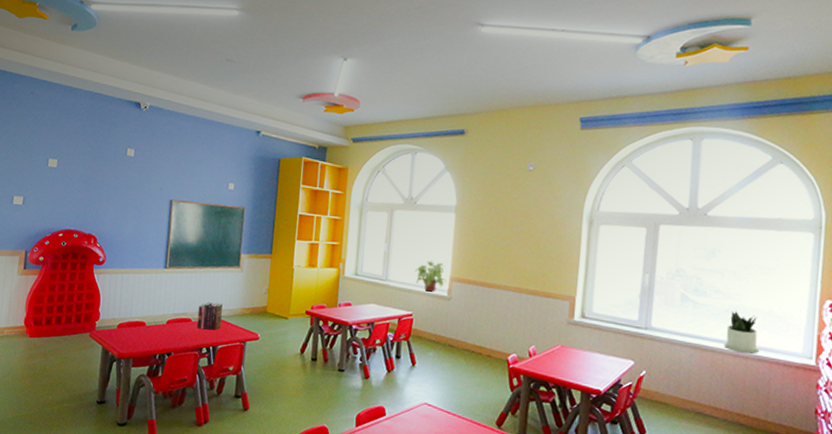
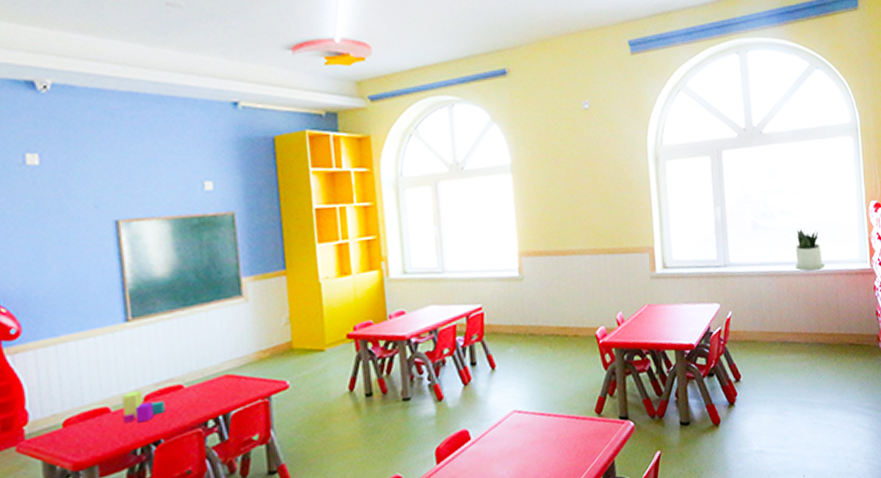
toy blocks: none [152,315,179,338] -> present [122,391,166,423]
books: present [197,302,223,331] -> none [190,352,230,396]
plant: present [416,261,446,293] -> none [477,237,515,277]

